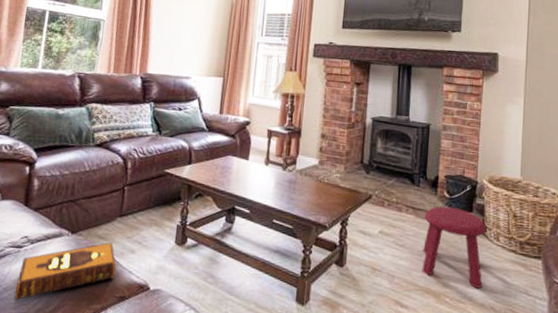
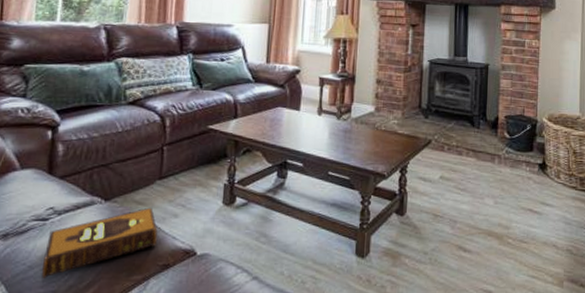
stool: present [422,206,487,289] -> none [484,147,548,227]

